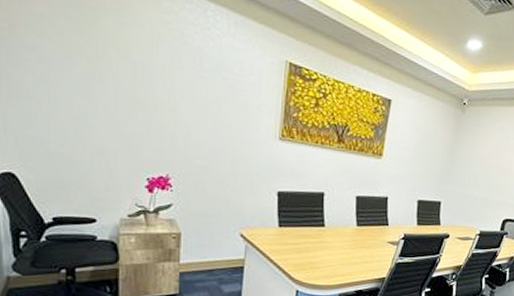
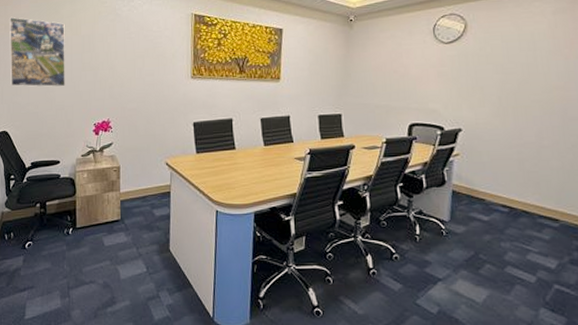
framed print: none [17,12,107,126] -> present [10,16,65,87]

